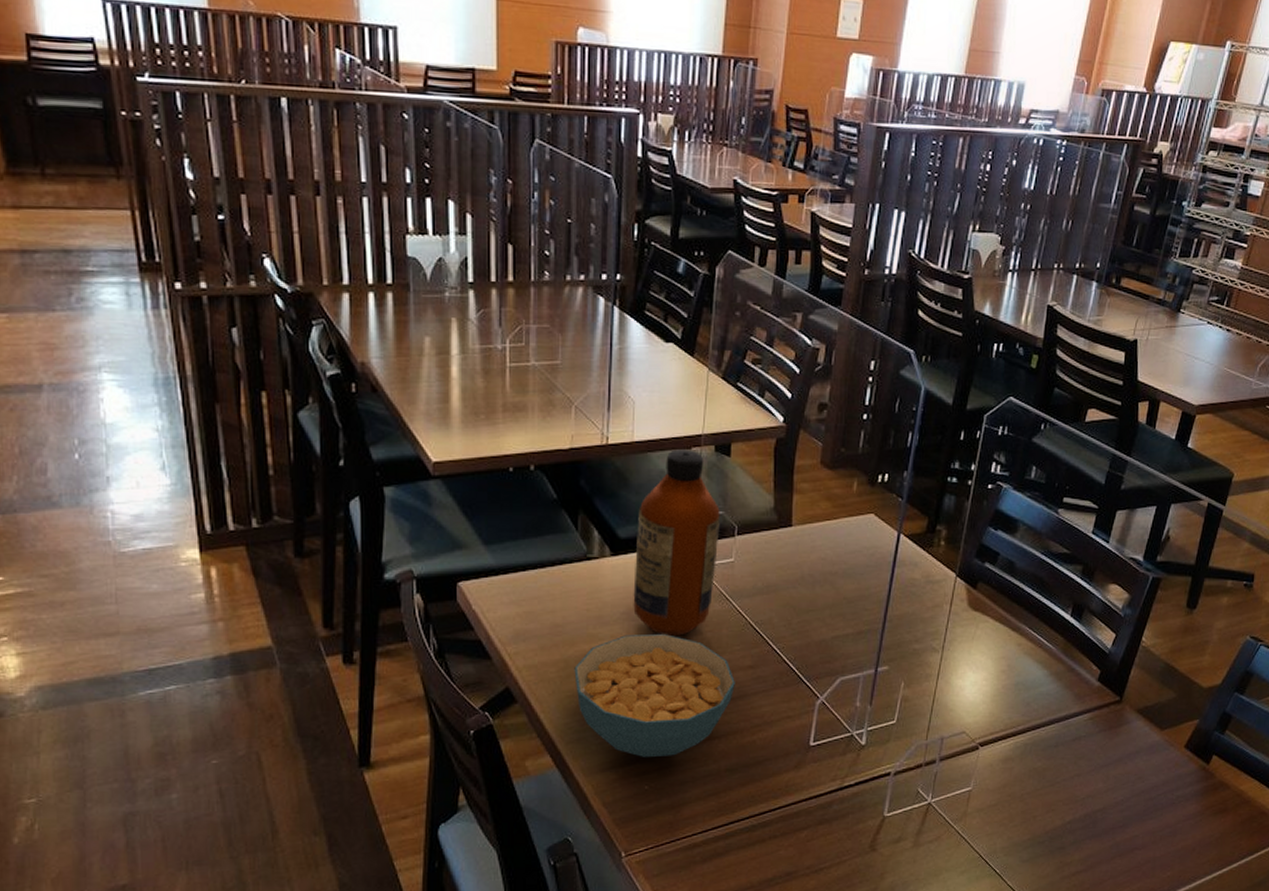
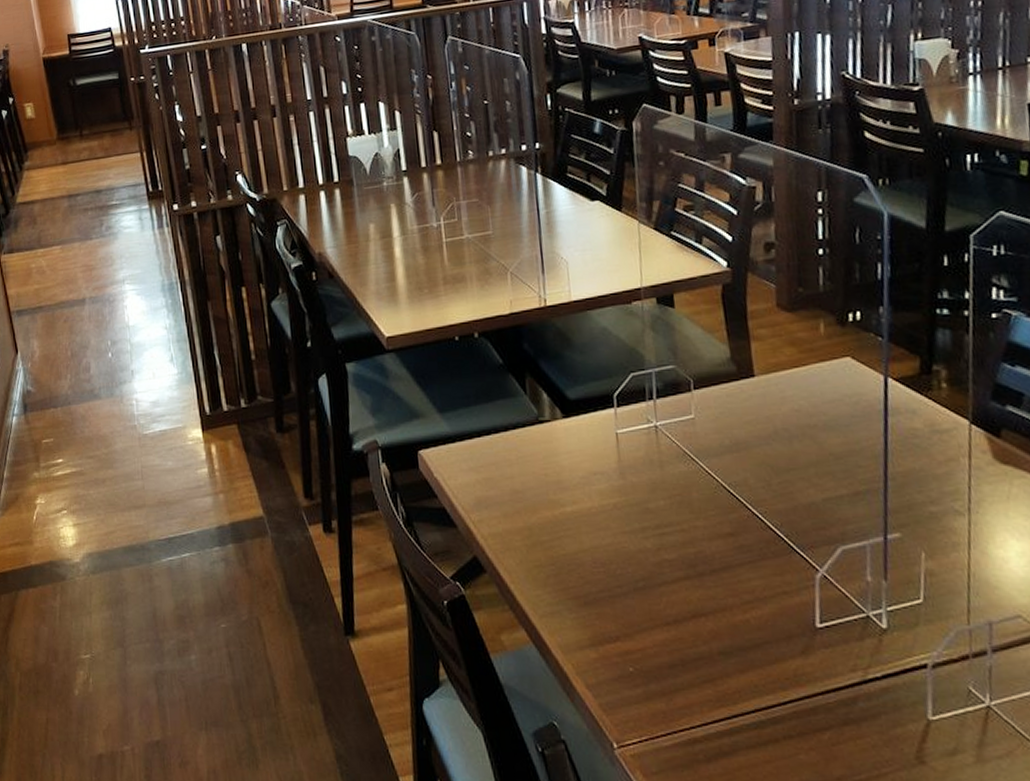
cereal bowl: present [574,633,735,757] -> none [539,498,716,635]
bottle: present [633,449,720,637] -> none [585,304,676,502]

